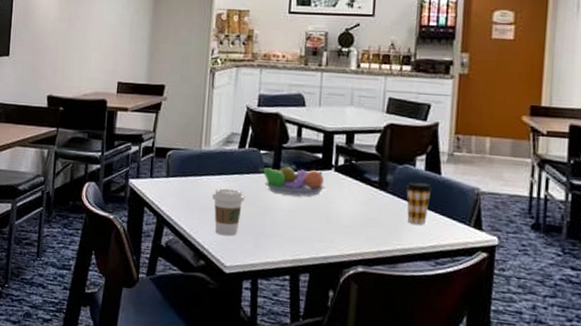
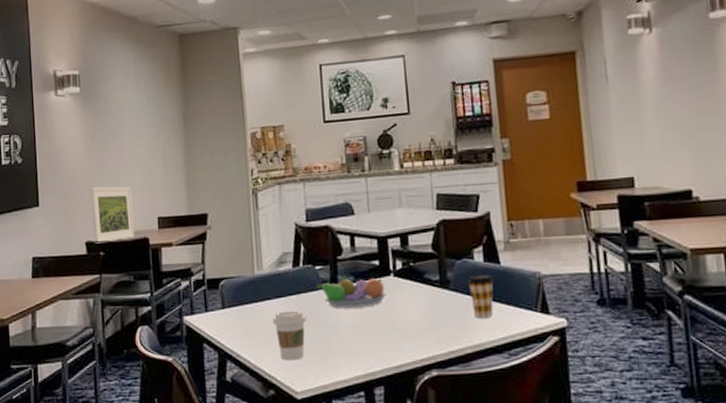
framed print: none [55,45,97,99] -> present [90,186,134,244]

